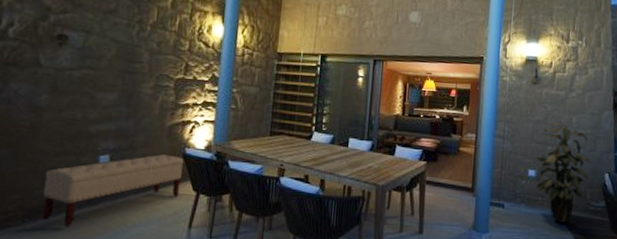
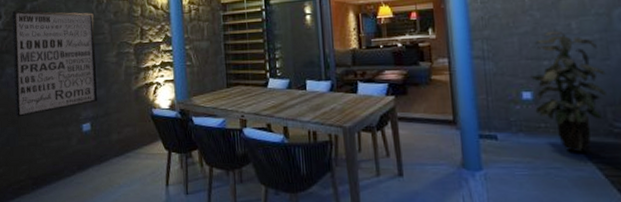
wall art: none [13,20,133,140] -> present [11,10,97,117]
bench: present [42,154,184,227] -> none [43,117,154,192]

